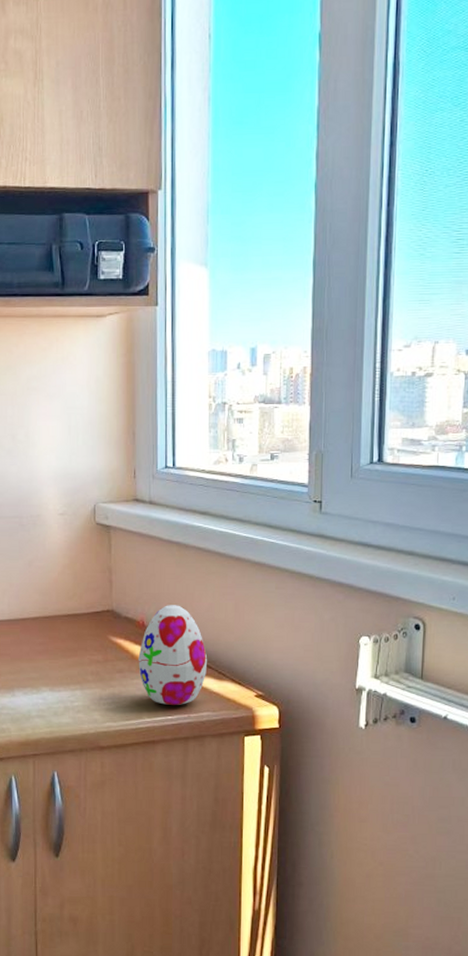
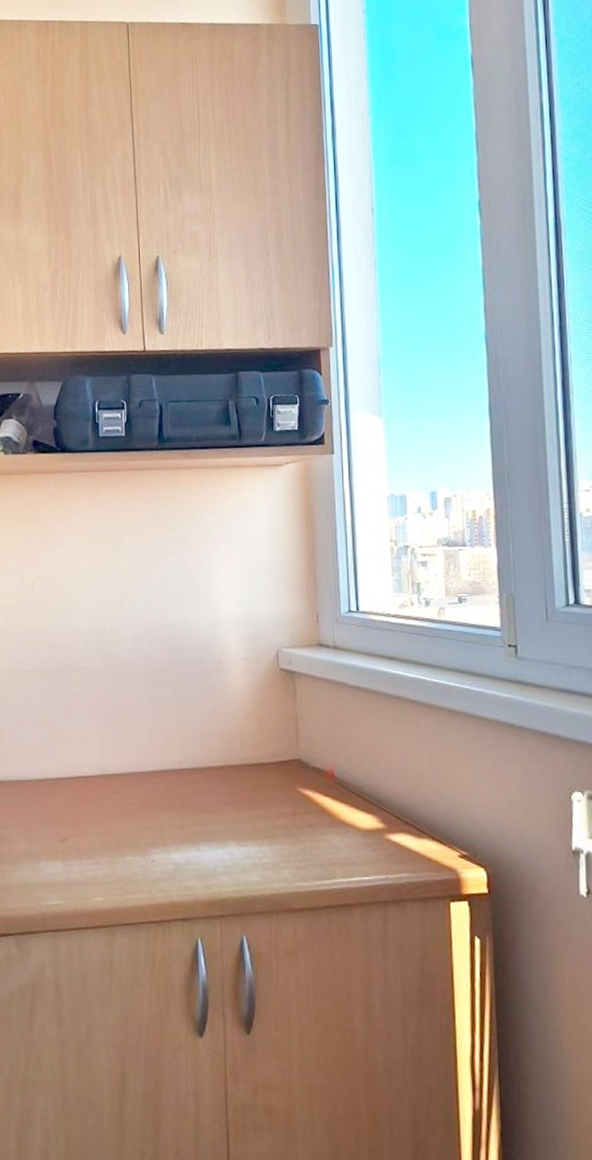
decorative egg: present [138,605,208,705] -> none [329,754,405,865]

